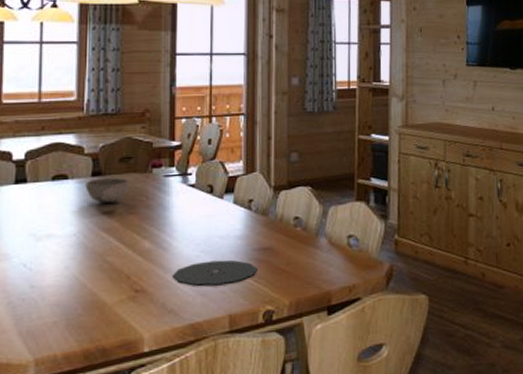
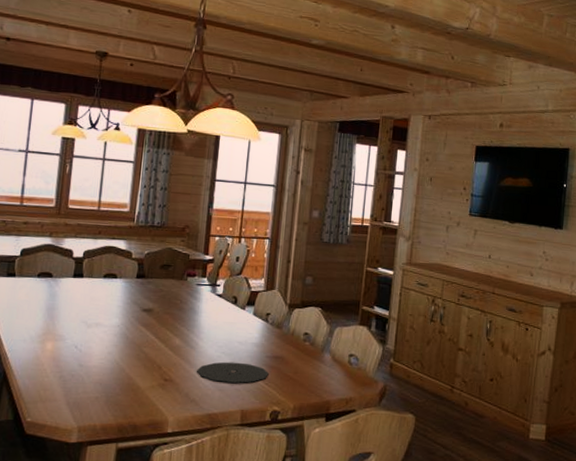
bowl: present [85,177,129,203] -> none [130,280,167,303]

